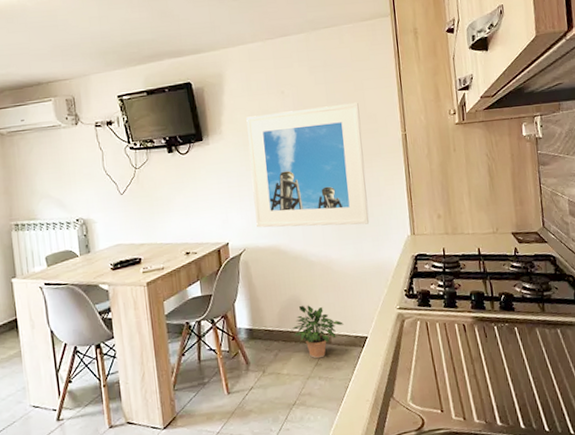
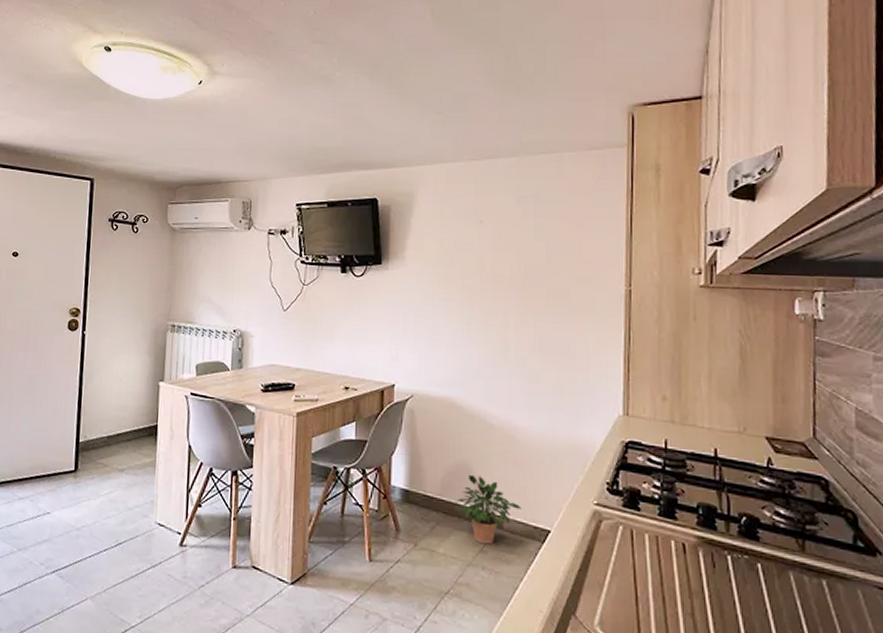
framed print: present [246,102,370,228] -> none [430,243,573,392]

